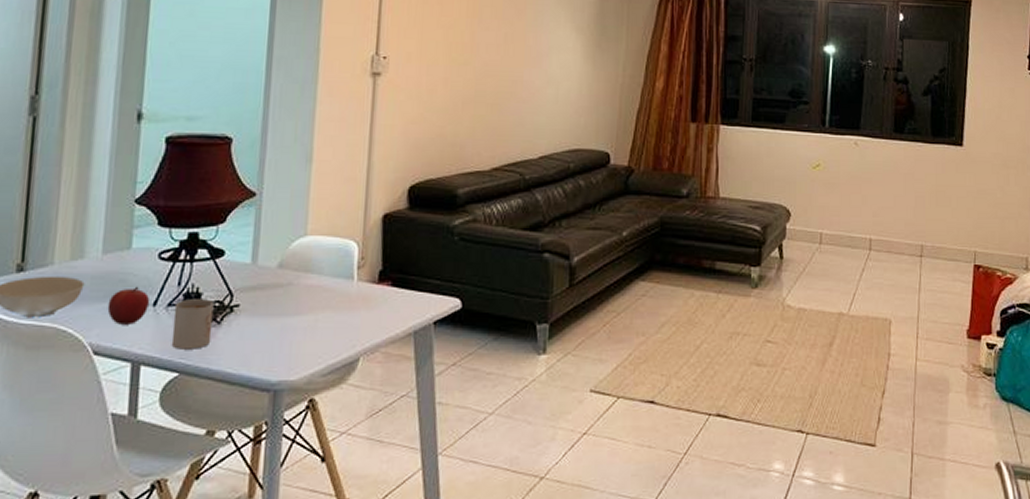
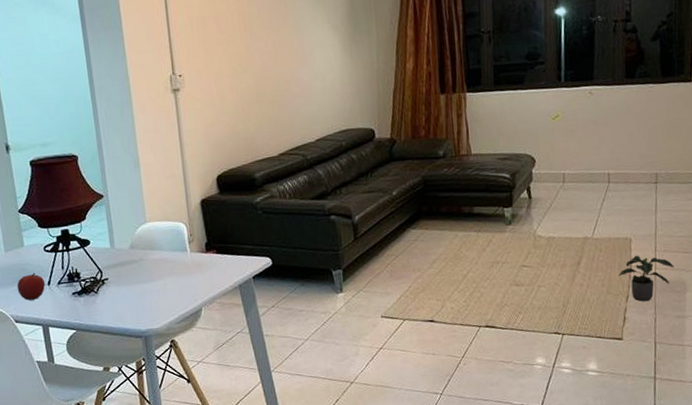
mug: present [171,299,214,350] -> none [62,276,94,314]
potted plant: none [875,341,937,399] -> present [618,255,674,301]

